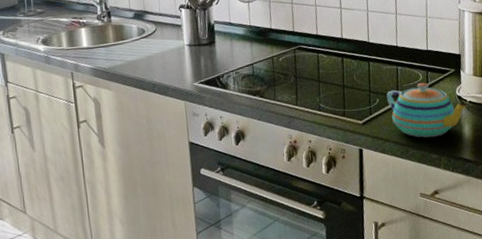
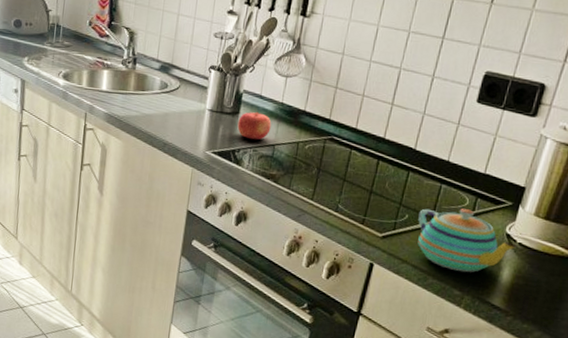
fruit: none [216,37,246,64] -> present [237,111,272,140]

